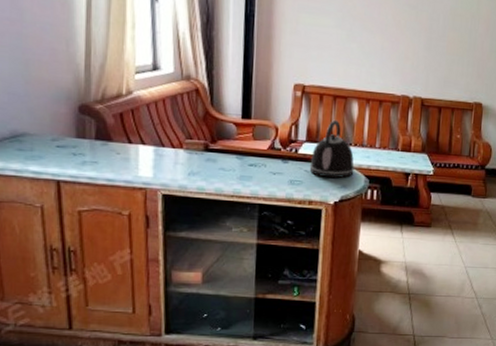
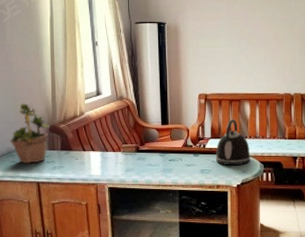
potted plant: none [15,68,81,155] -> present [9,103,51,164]

